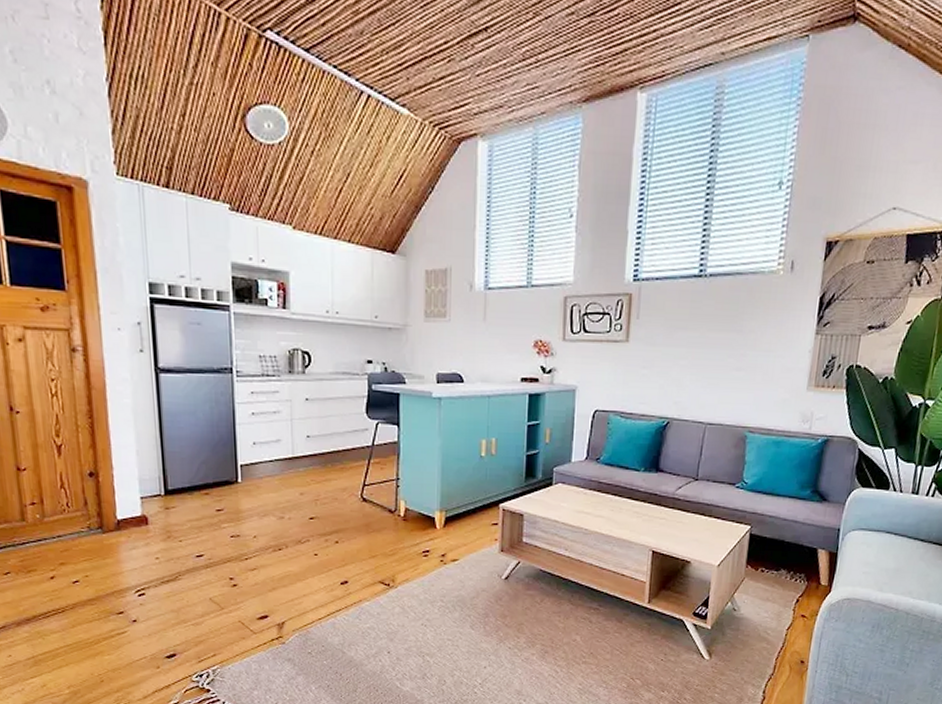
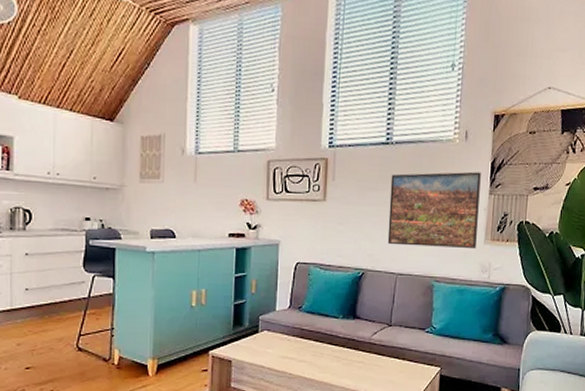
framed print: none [696,308,807,397] -> present [387,171,481,249]

